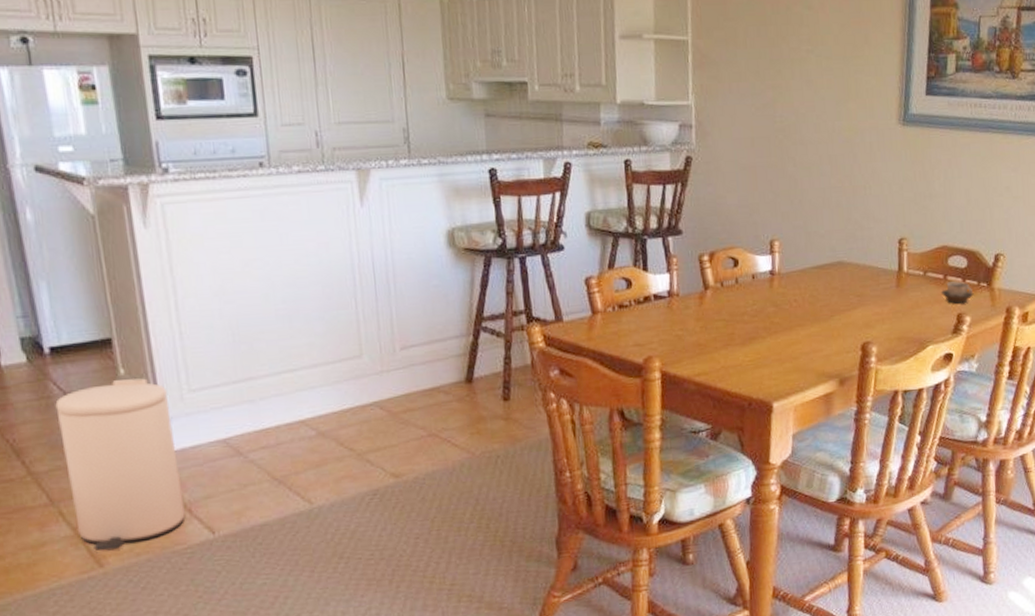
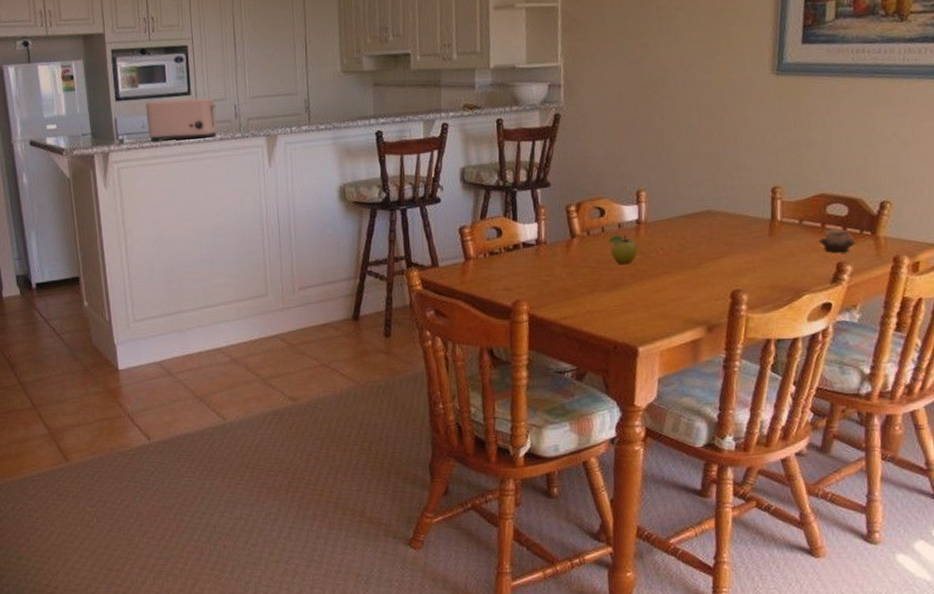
pedal bin: present [55,378,185,552] -> none [39,309,129,449]
toaster: none [197,120,295,172] -> present [146,97,218,142]
fruit: none [742,286,771,317] -> present [608,234,637,265]

